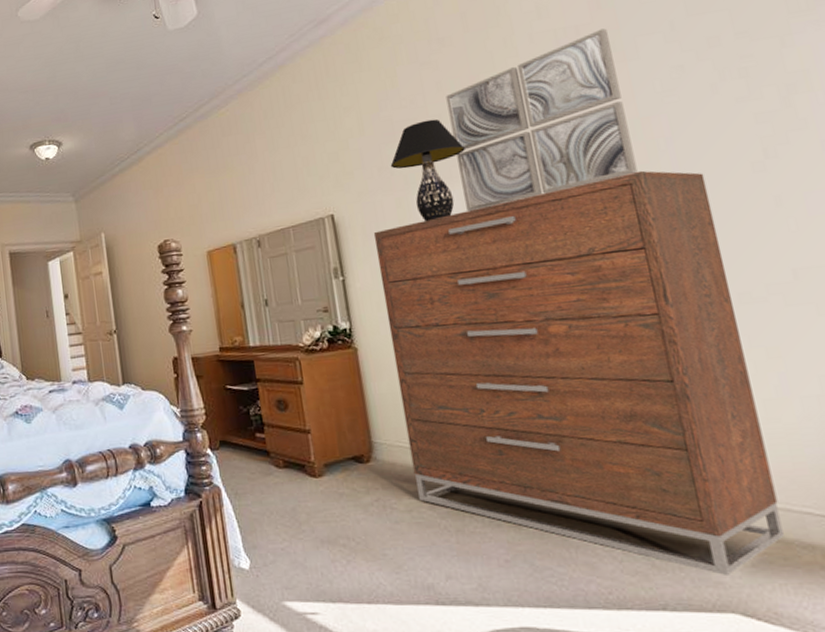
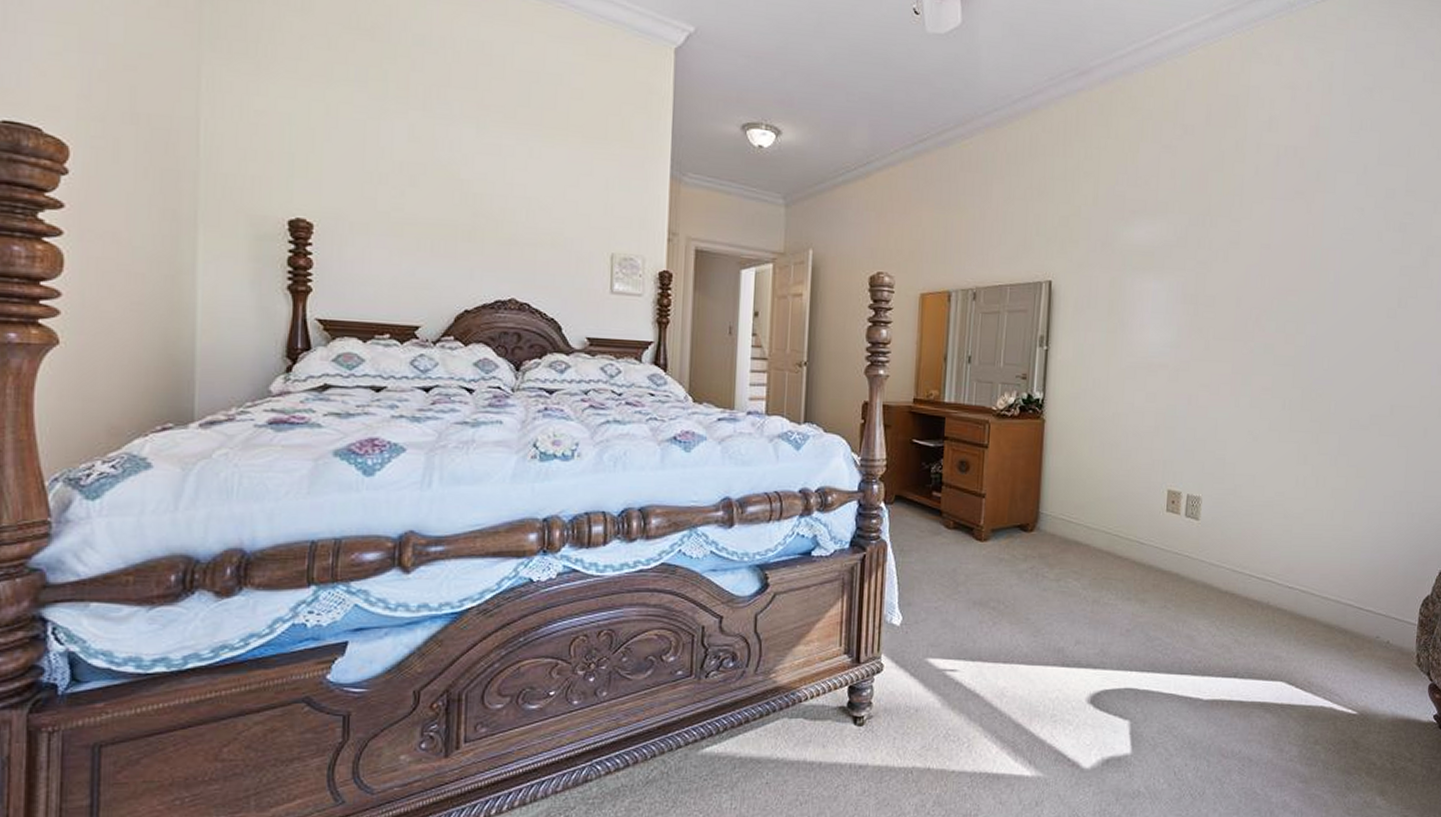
dresser: present [373,170,784,577] -> none [1069,296,1354,652]
table lamp: present [390,119,465,222] -> none [1113,204,1181,307]
wall art: present [445,28,638,212] -> none [1169,156,1318,305]

